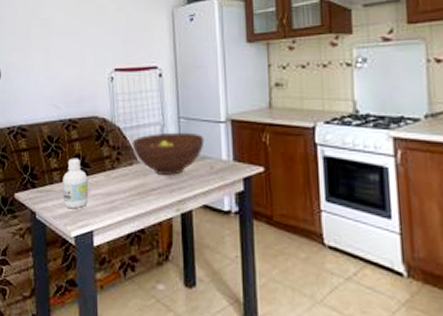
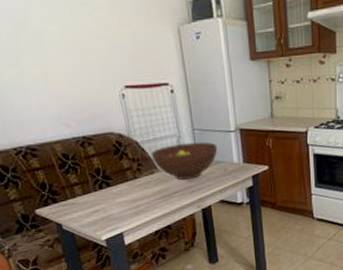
bottle: present [62,158,89,209] -> none [84,172,115,217]

